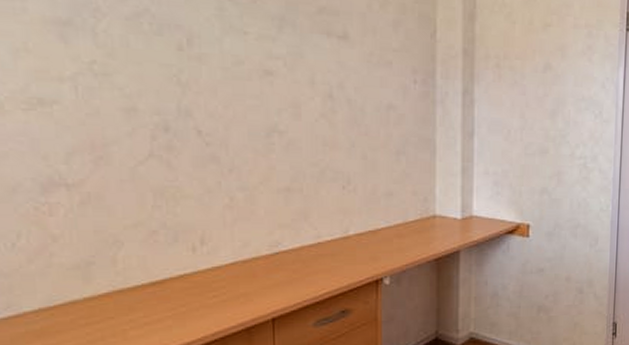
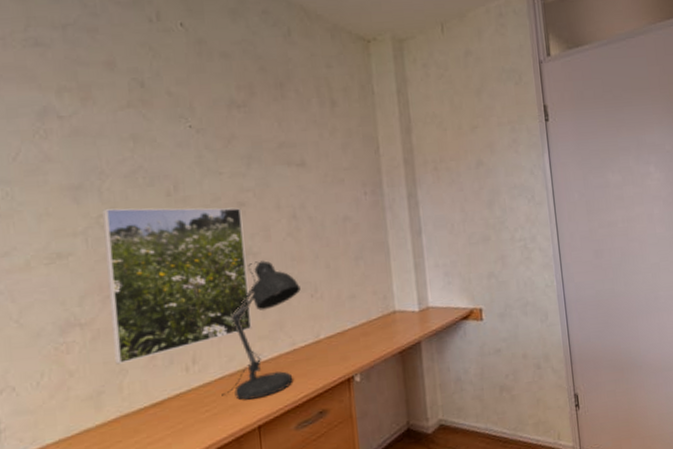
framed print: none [96,53,272,235] -> present [102,207,252,365]
desk lamp: none [232,141,331,290] -> present [221,260,301,400]

